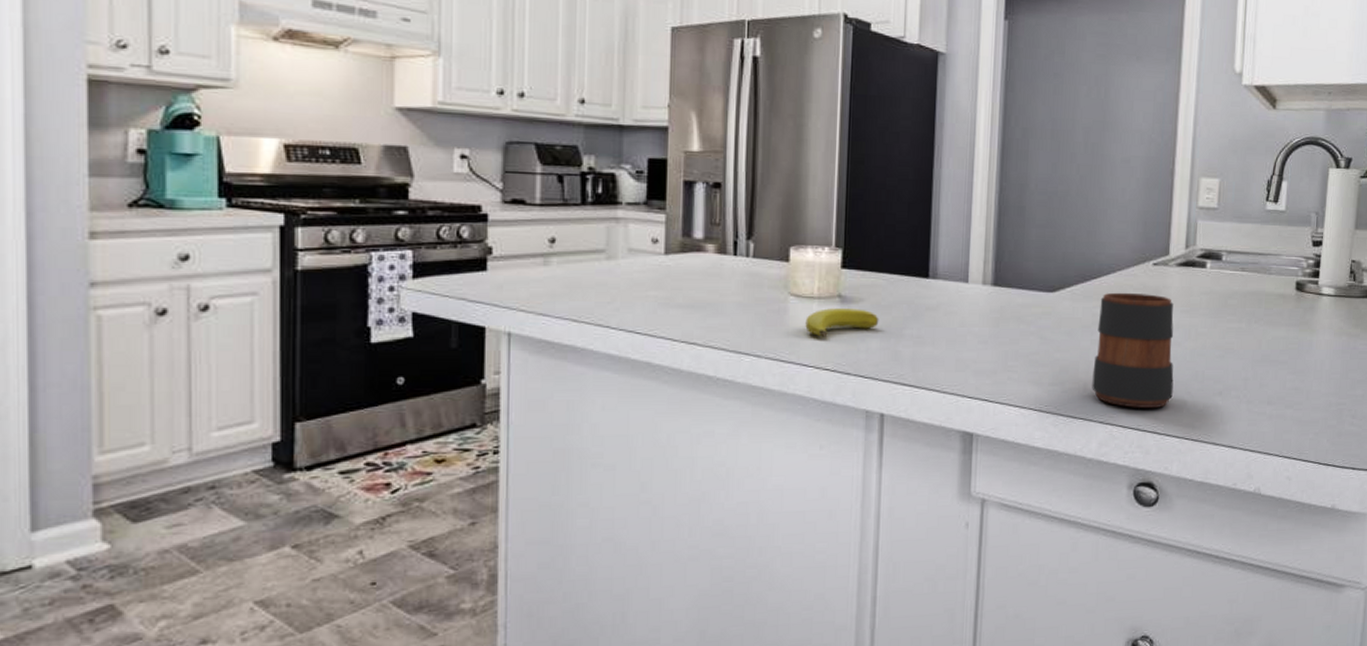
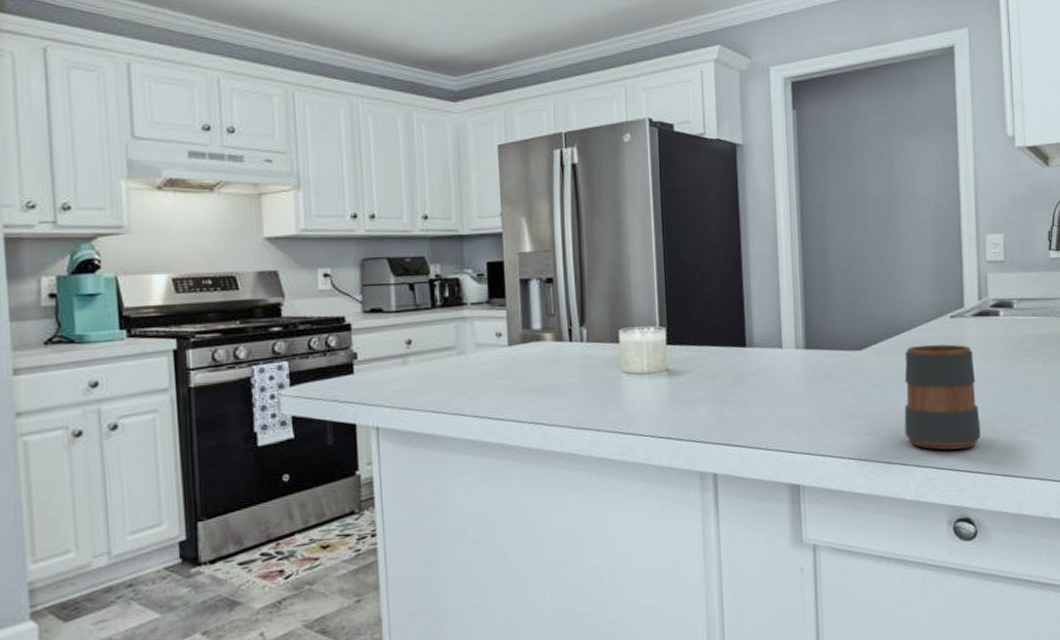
banana: present [805,308,879,337] -> none [638,380,705,409]

